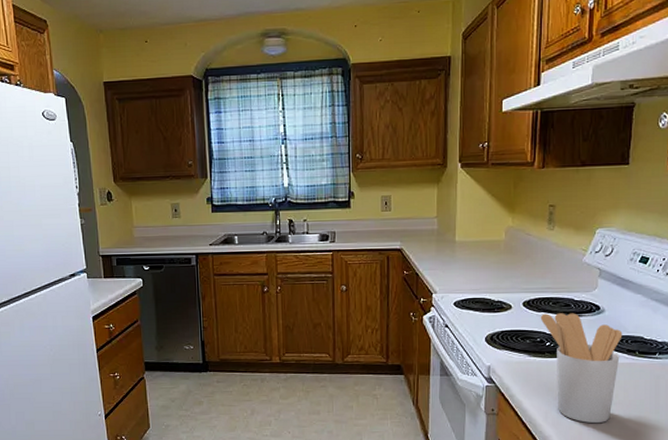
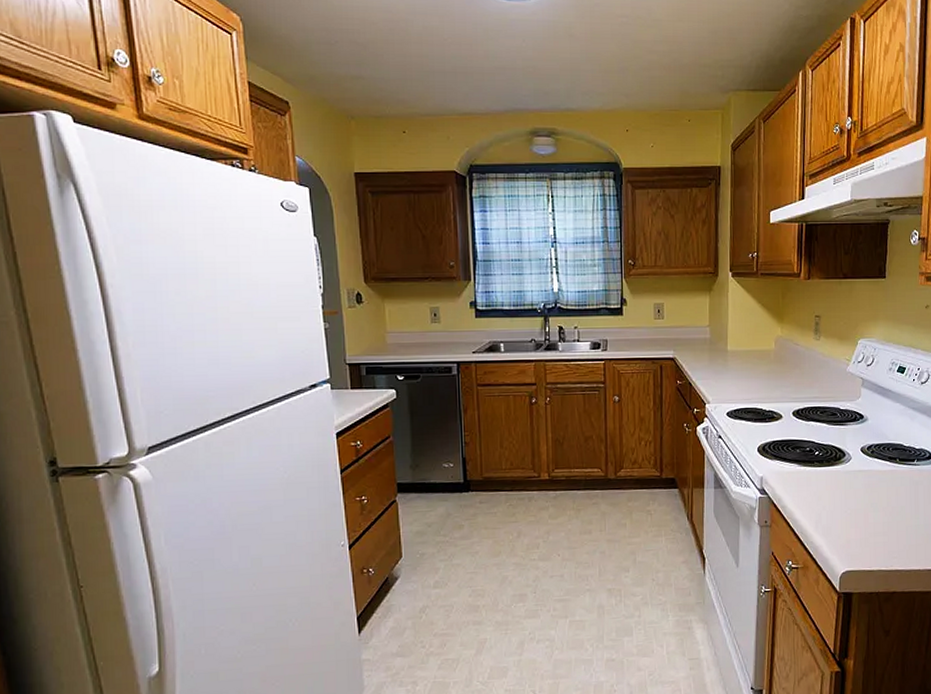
utensil holder: present [540,313,623,424] -> none [809,422,884,532]

